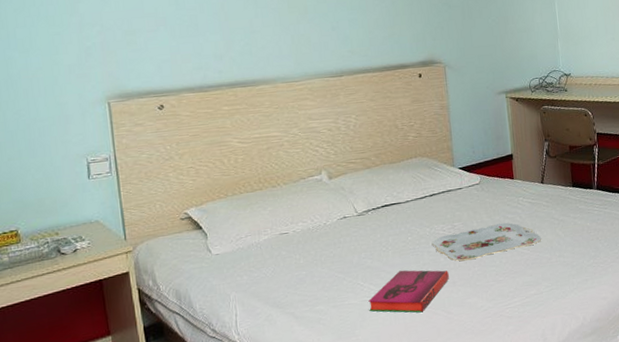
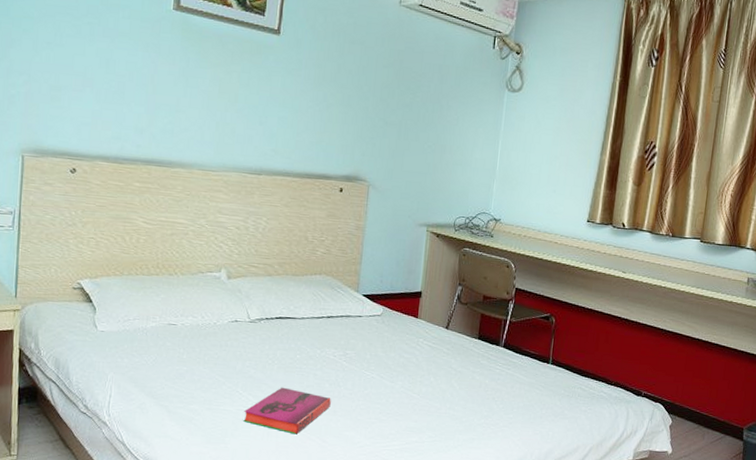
serving tray: present [431,222,542,261] -> none [319,360,435,392]

